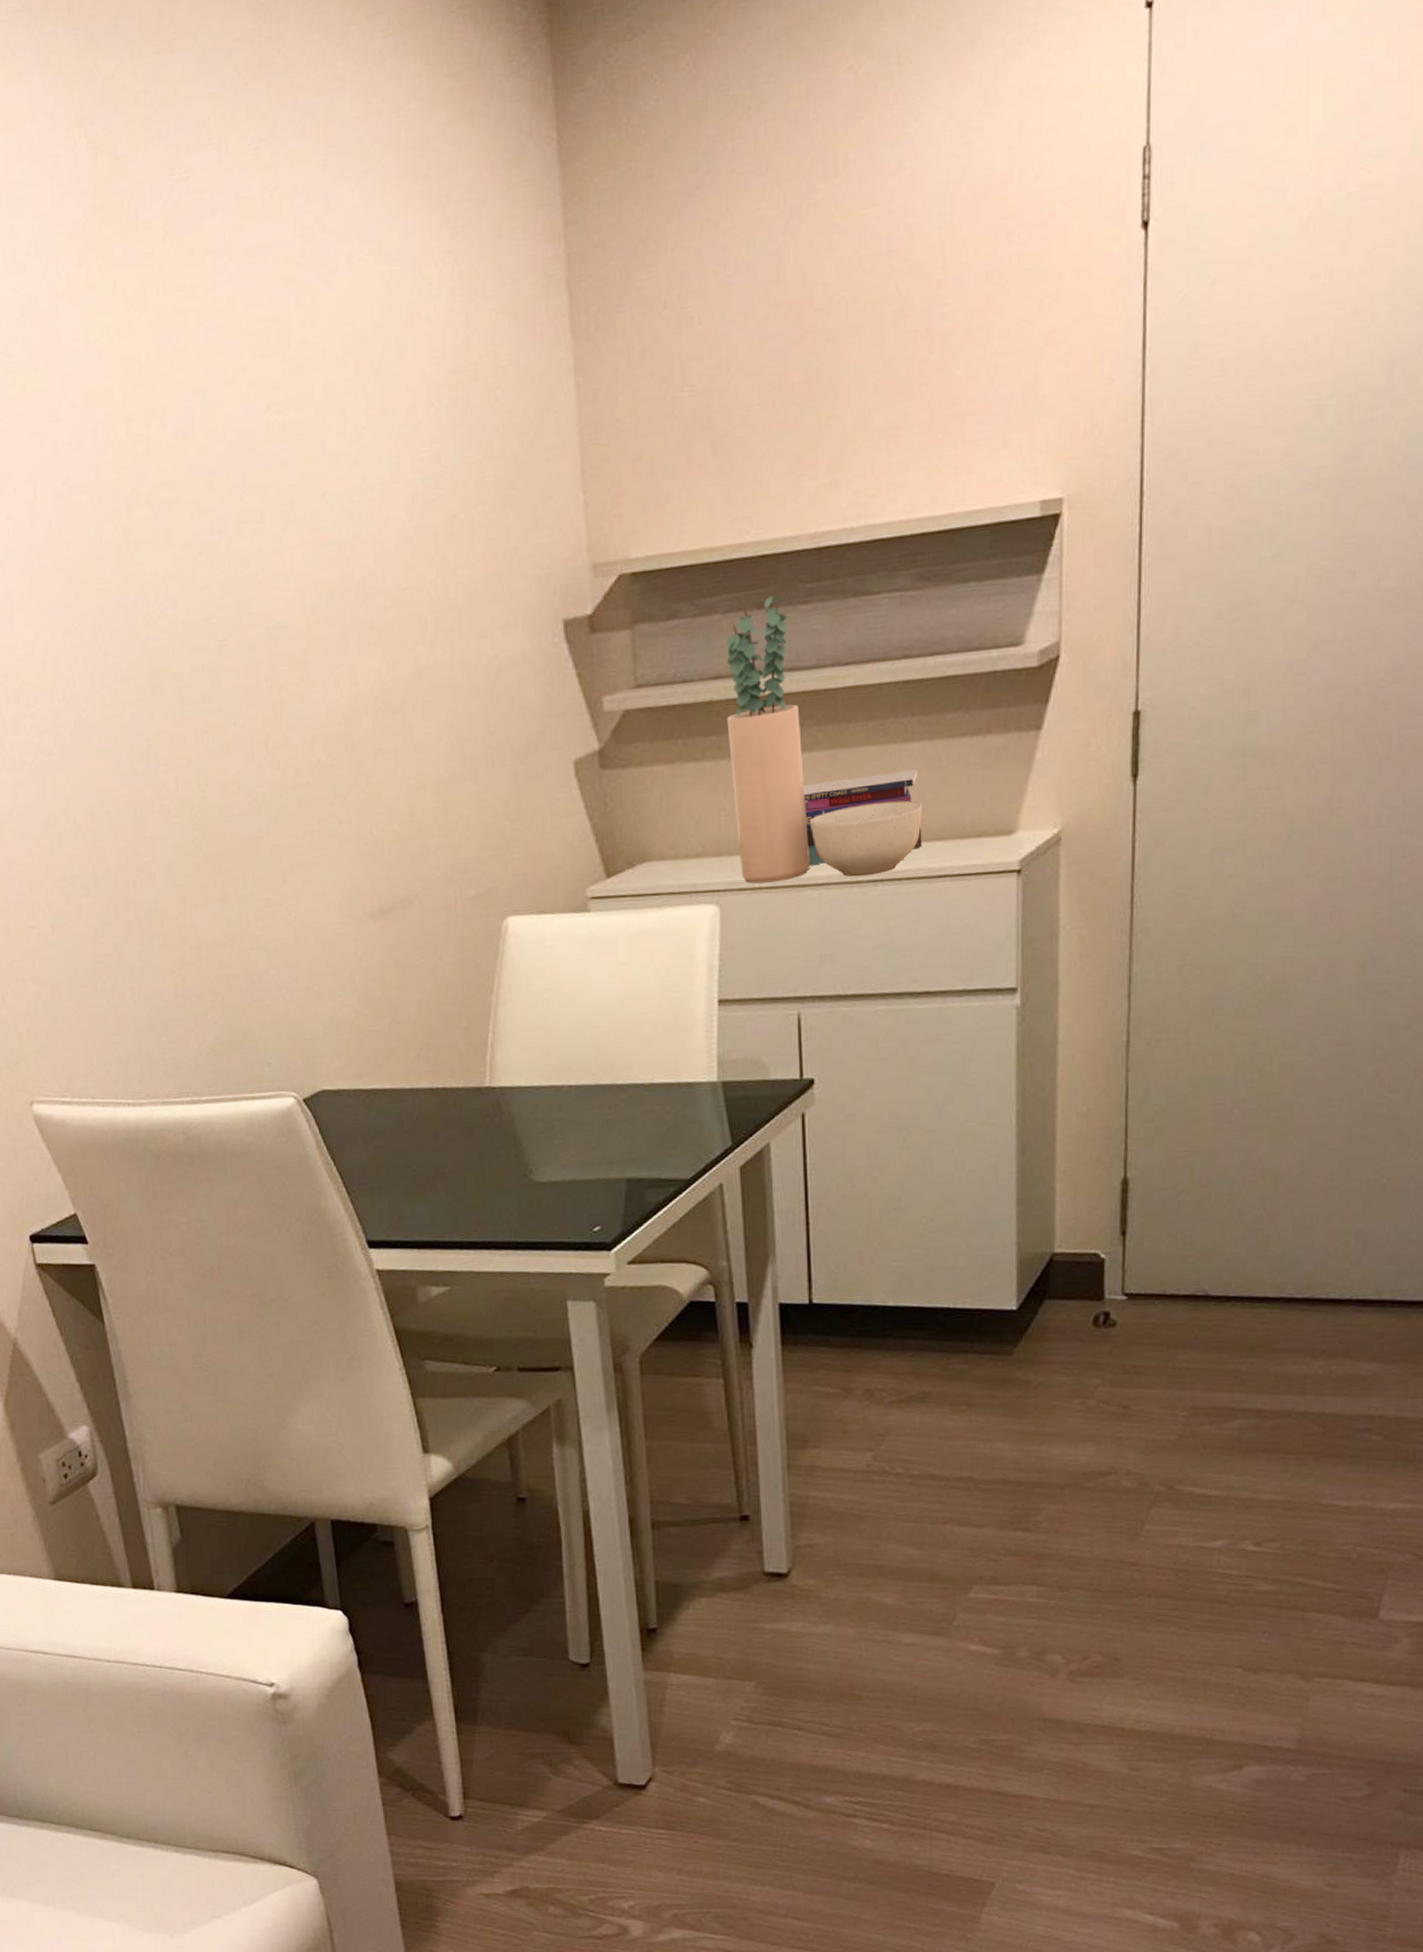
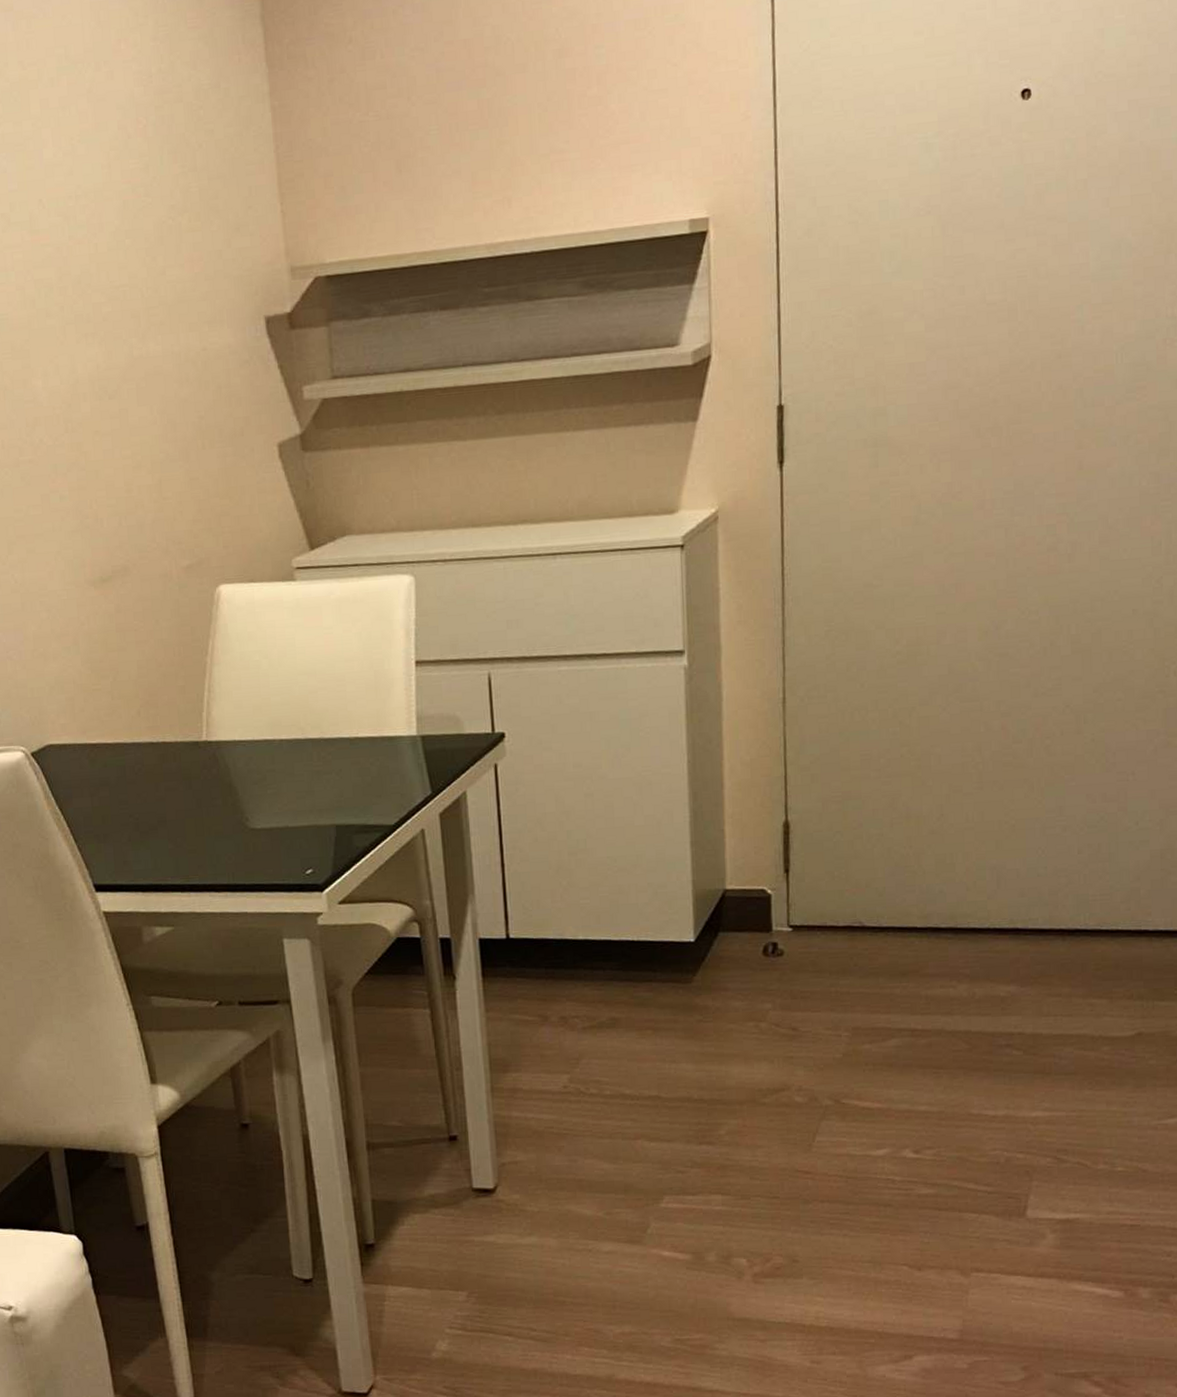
vase: present [726,580,810,884] -> none [413,284,496,556]
books: present [803,768,922,865] -> none [487,454,596,539]
bowl: present [809,800,923,878] -> none [493,482,595,551]

